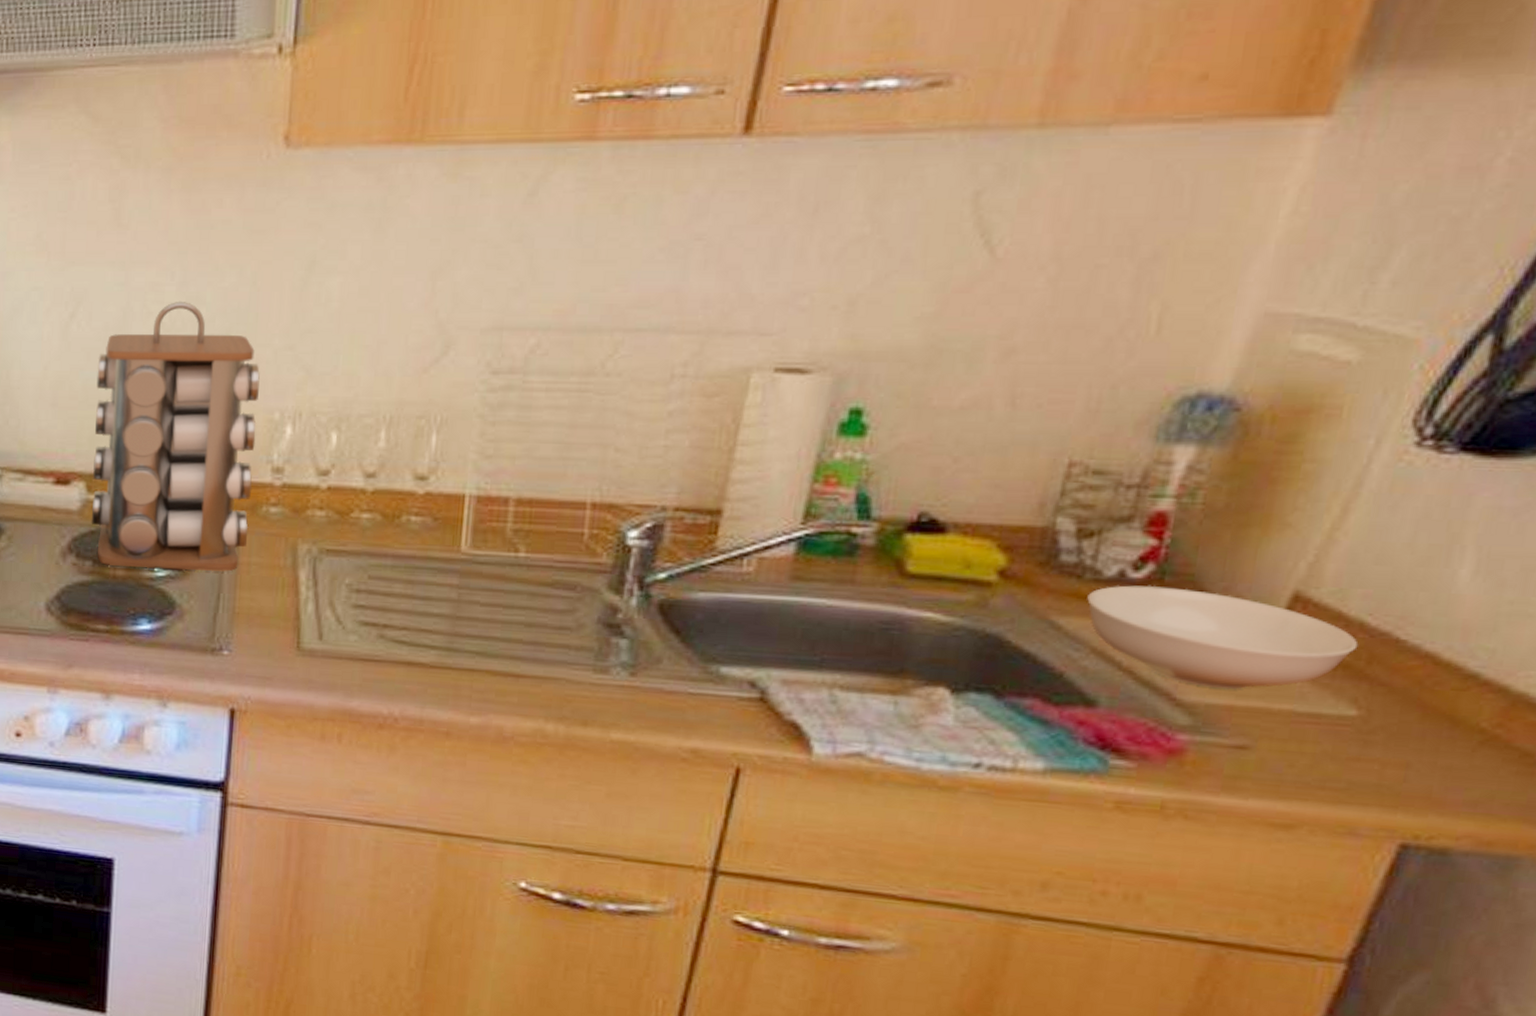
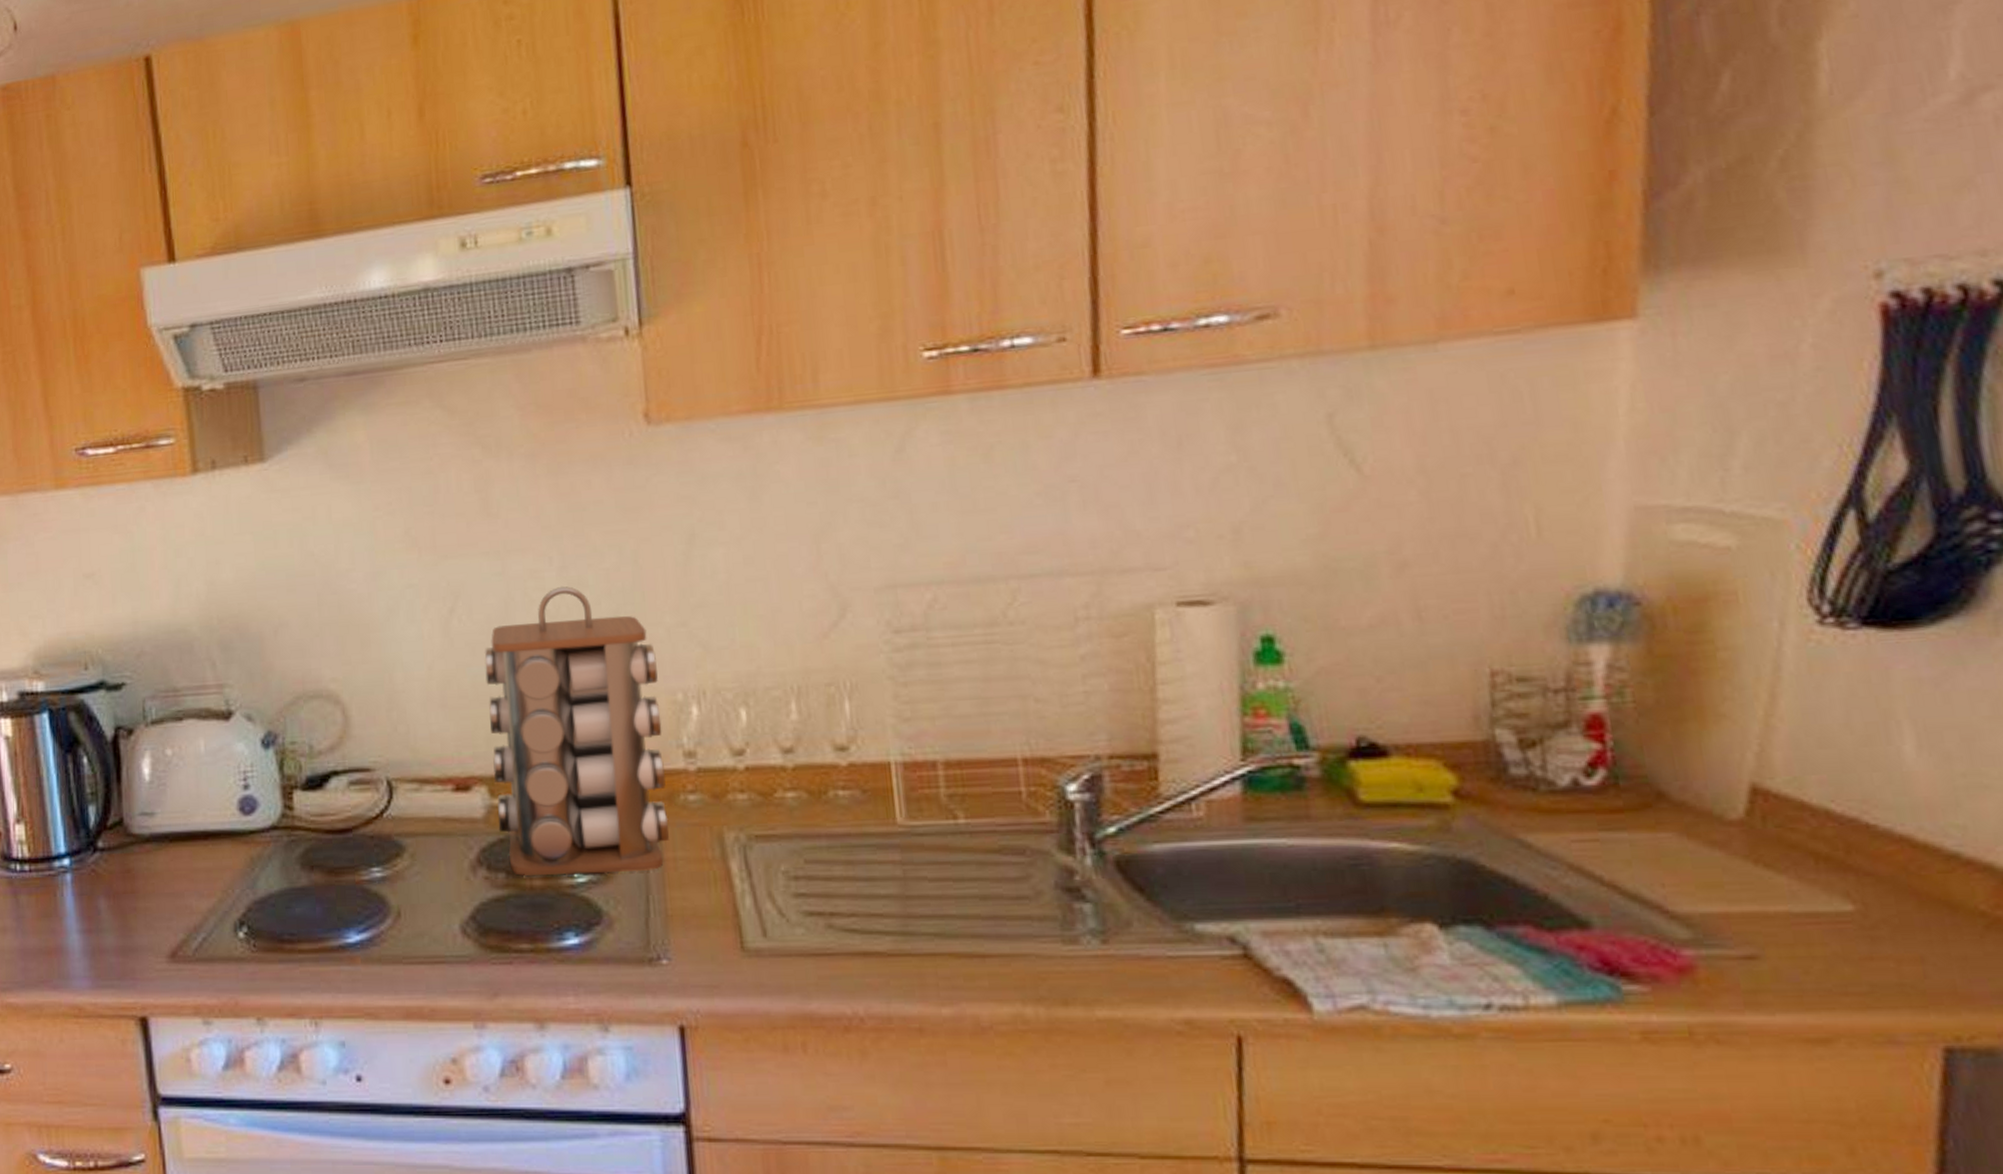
bowl: present [1087,585,1359,690] -> none [1548,791,1832,896]

